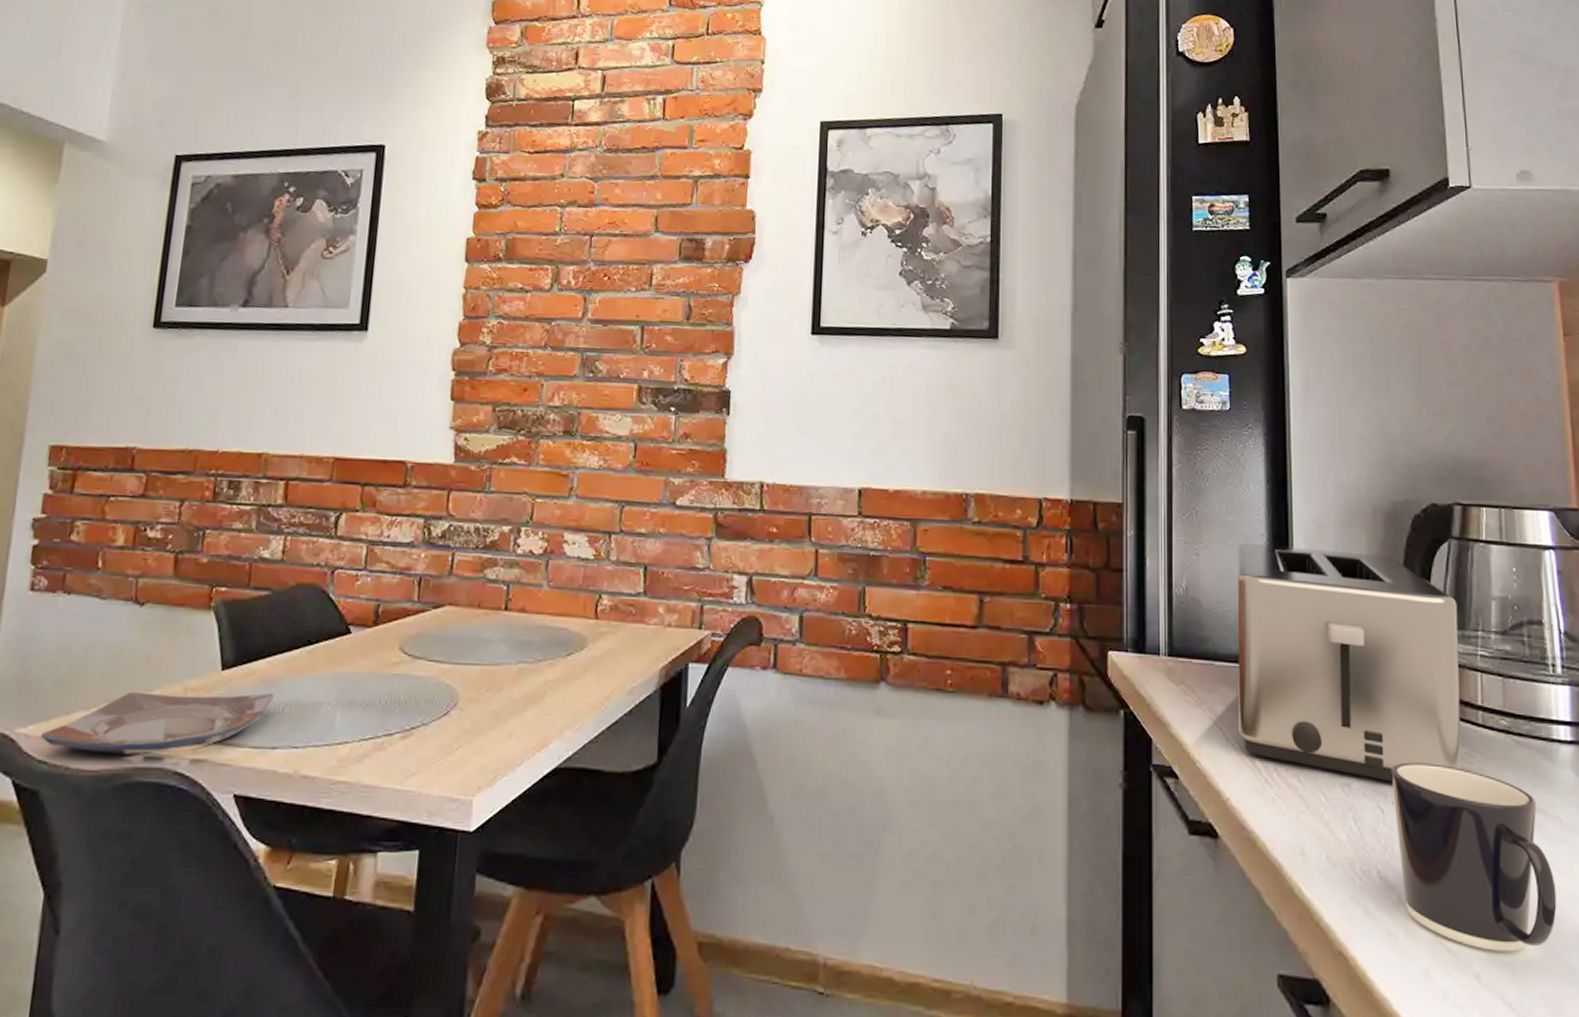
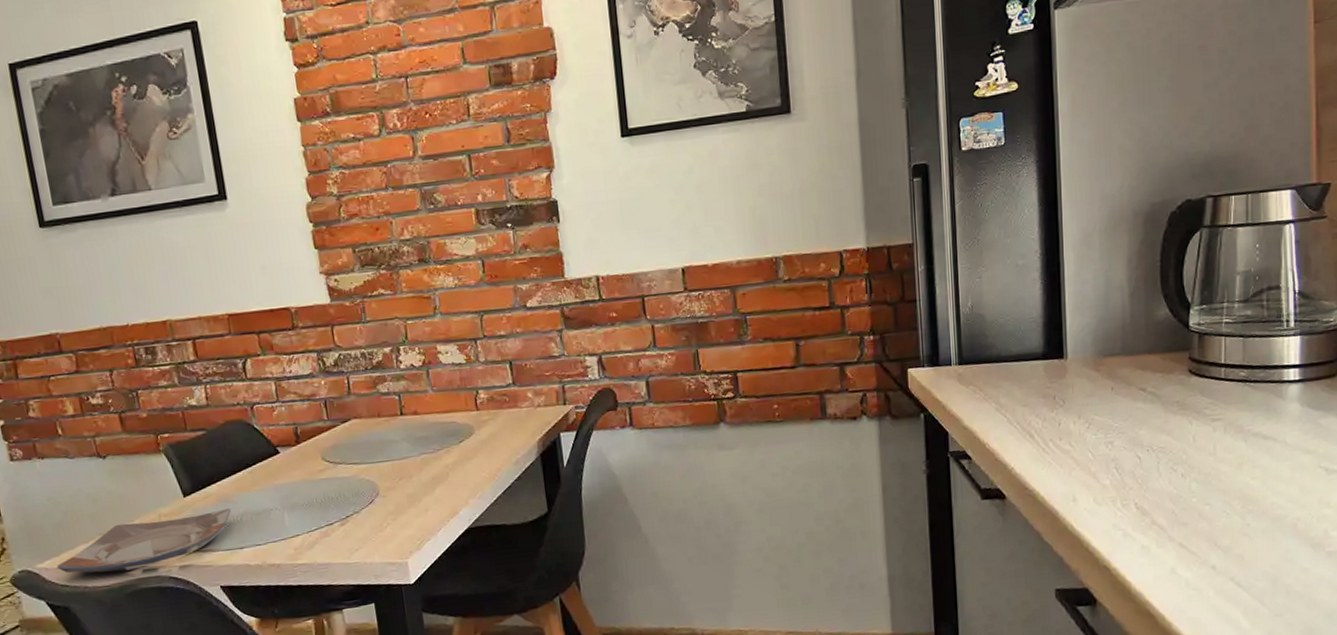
toaster: present [1237,543,1462,782] -> none [1015,251,1207,435]
mug: present [1391,762,1557,952] -> none [1147,415,1280,548]

